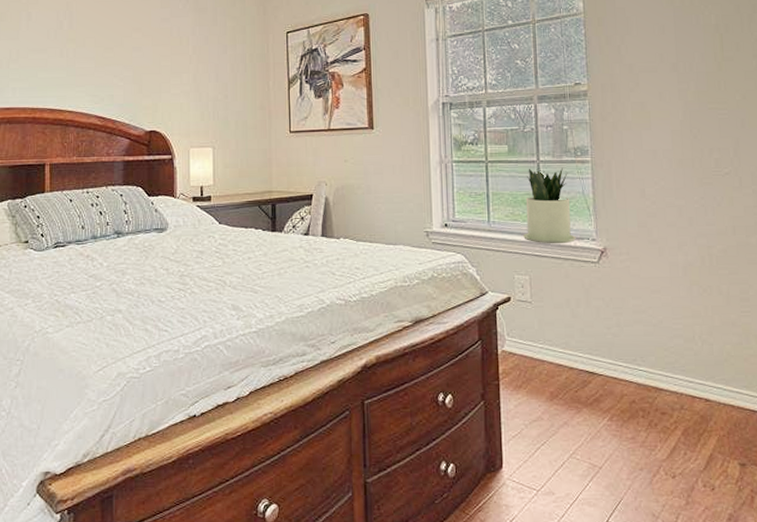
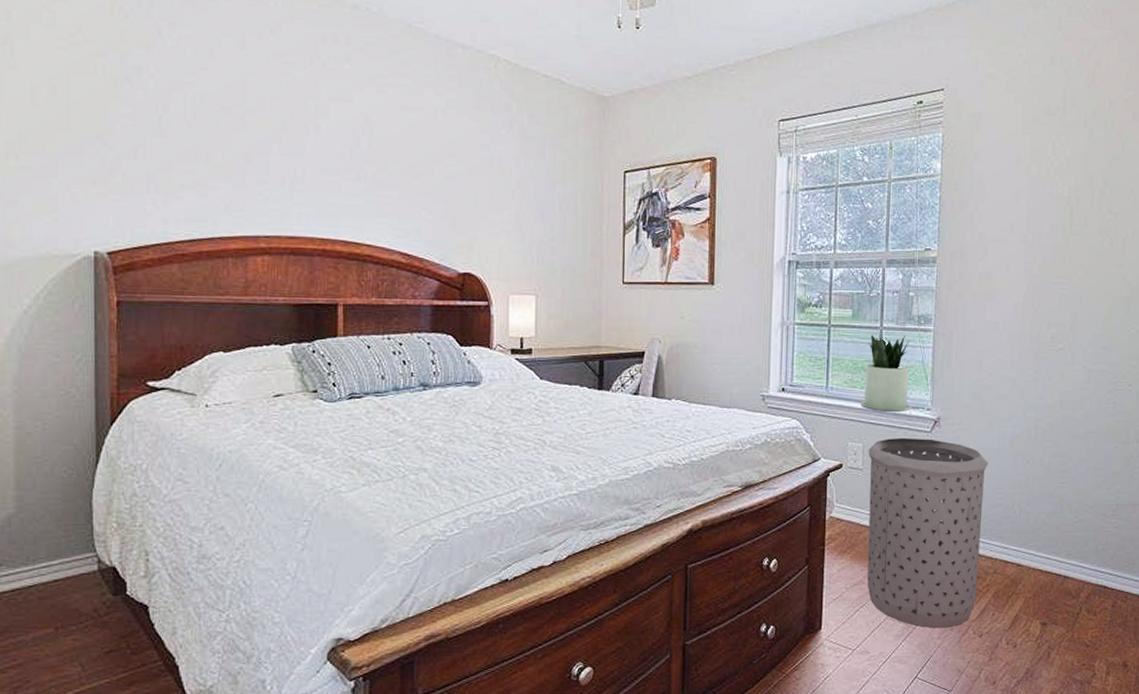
laundry basket: none [535,269,665,468] -> present [867,437,988,628]

